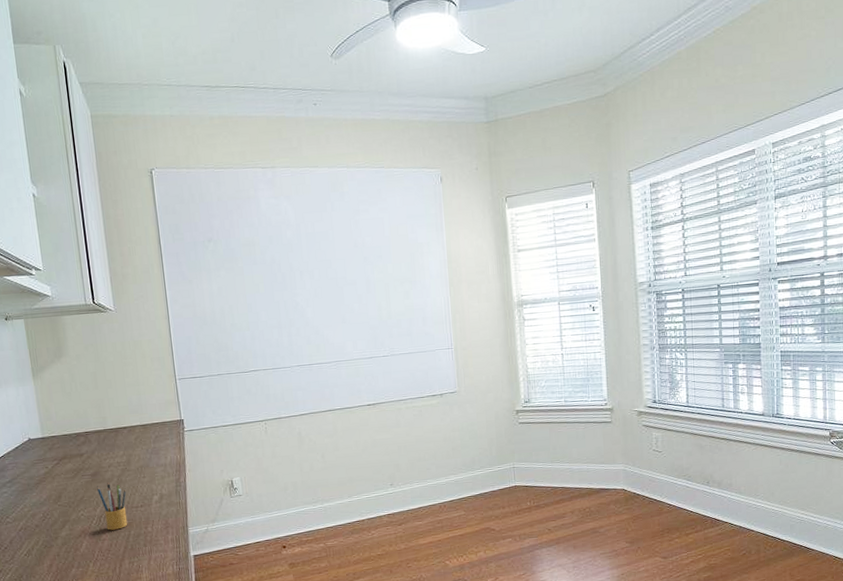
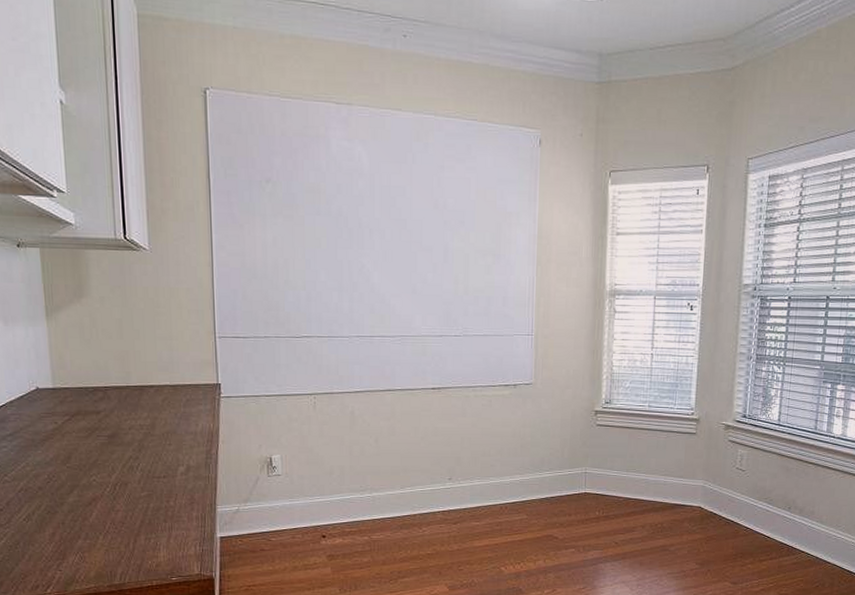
pencil box: present [97,482,128,530] -> none [114,446,148,501]

